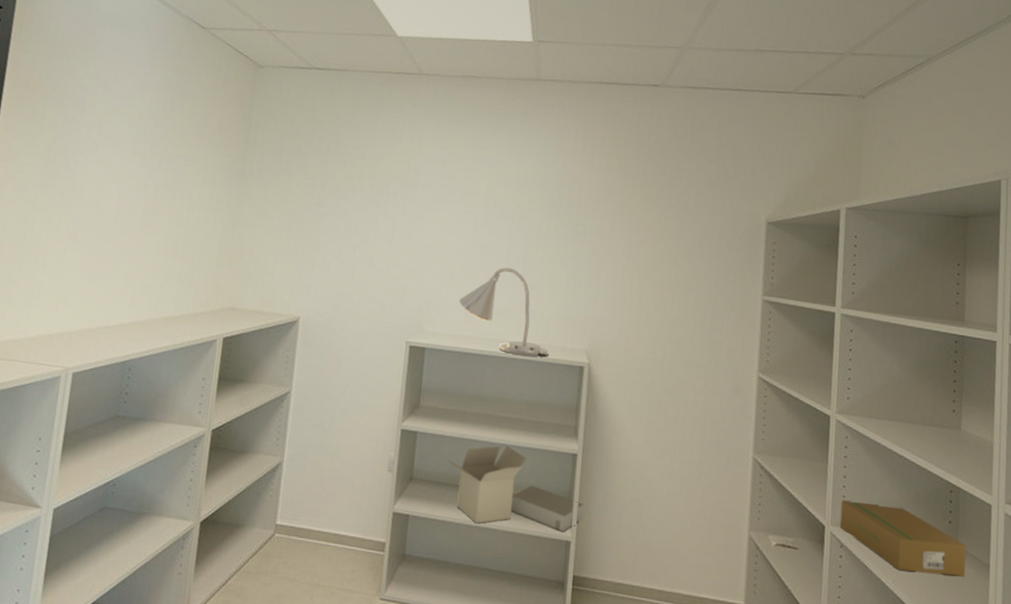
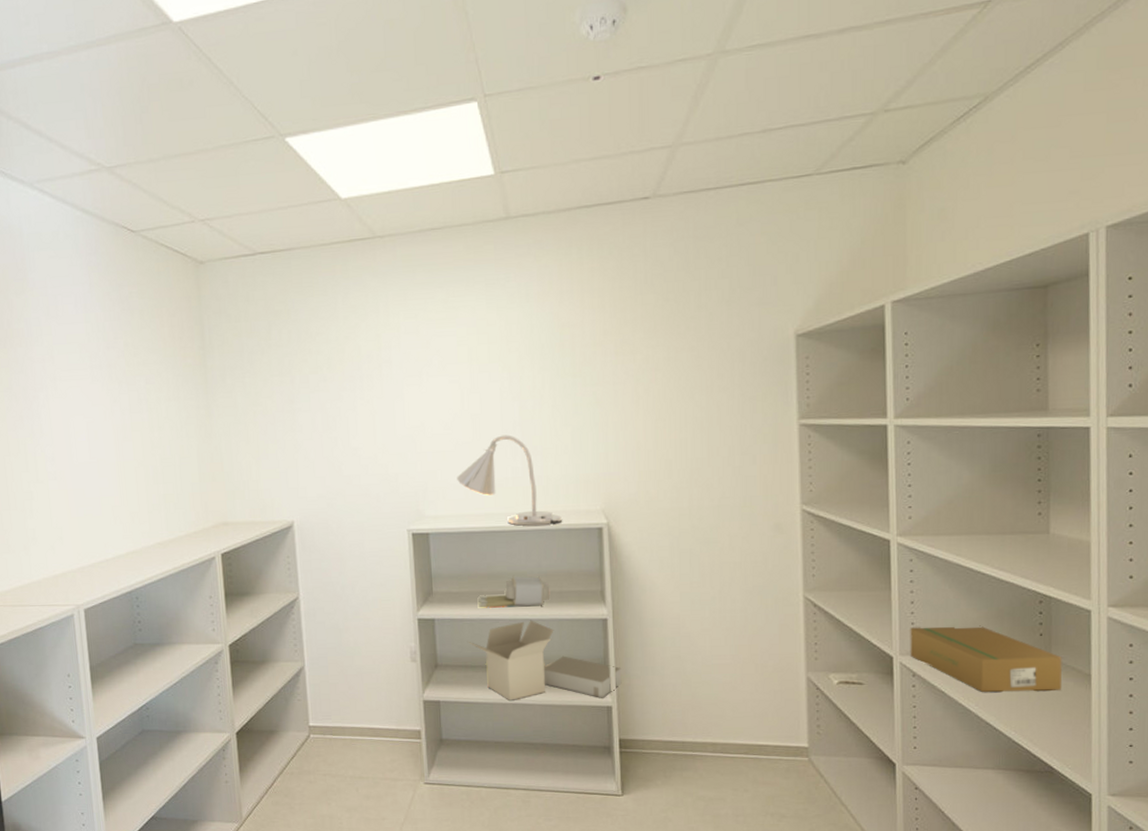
router: none [461,400,529,434] -> present [479,576,550,608]

